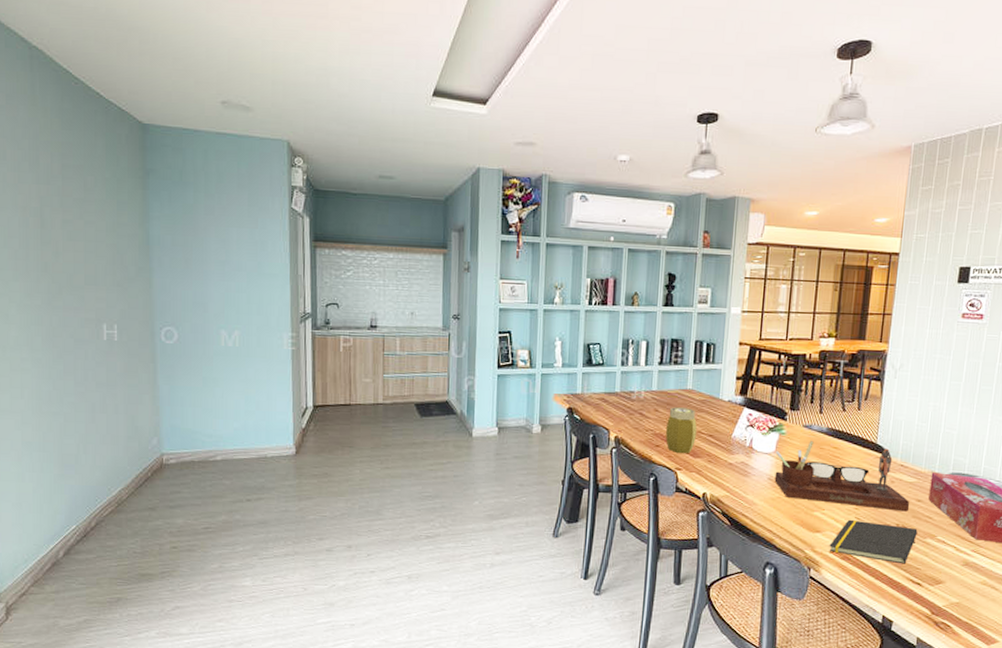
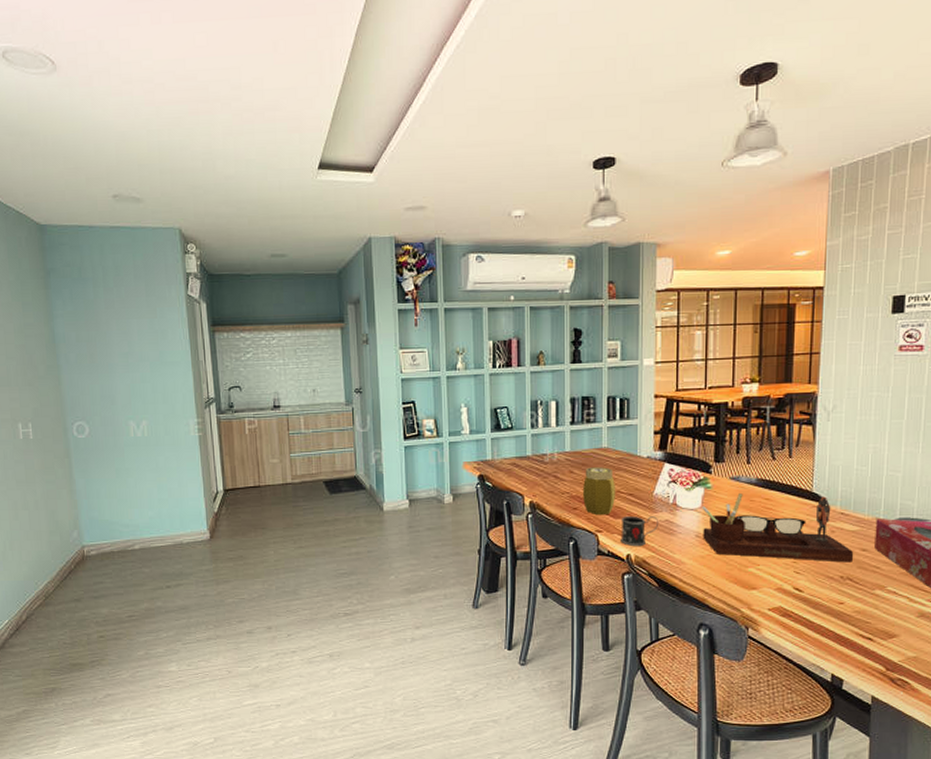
mug: none [698,456,736,485] -> present [620,516,659,546]
notepad: present [829,519,918,564] -> none [767,574,865,619]

